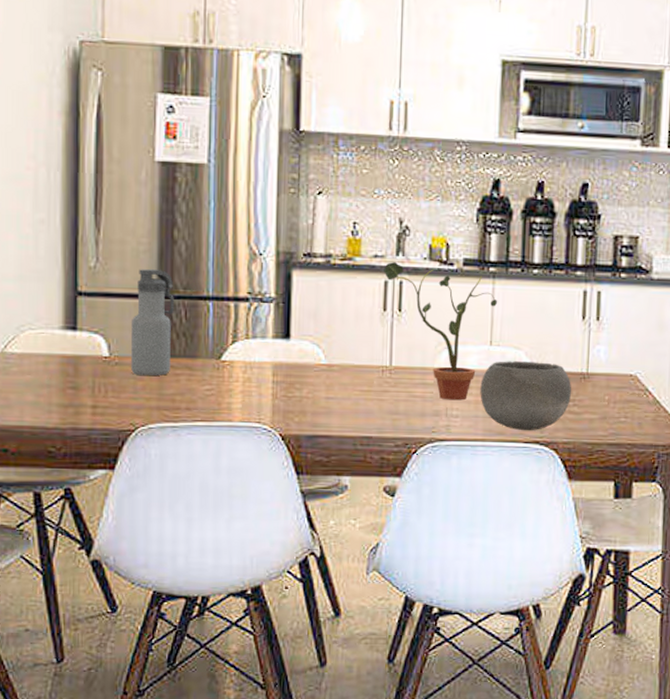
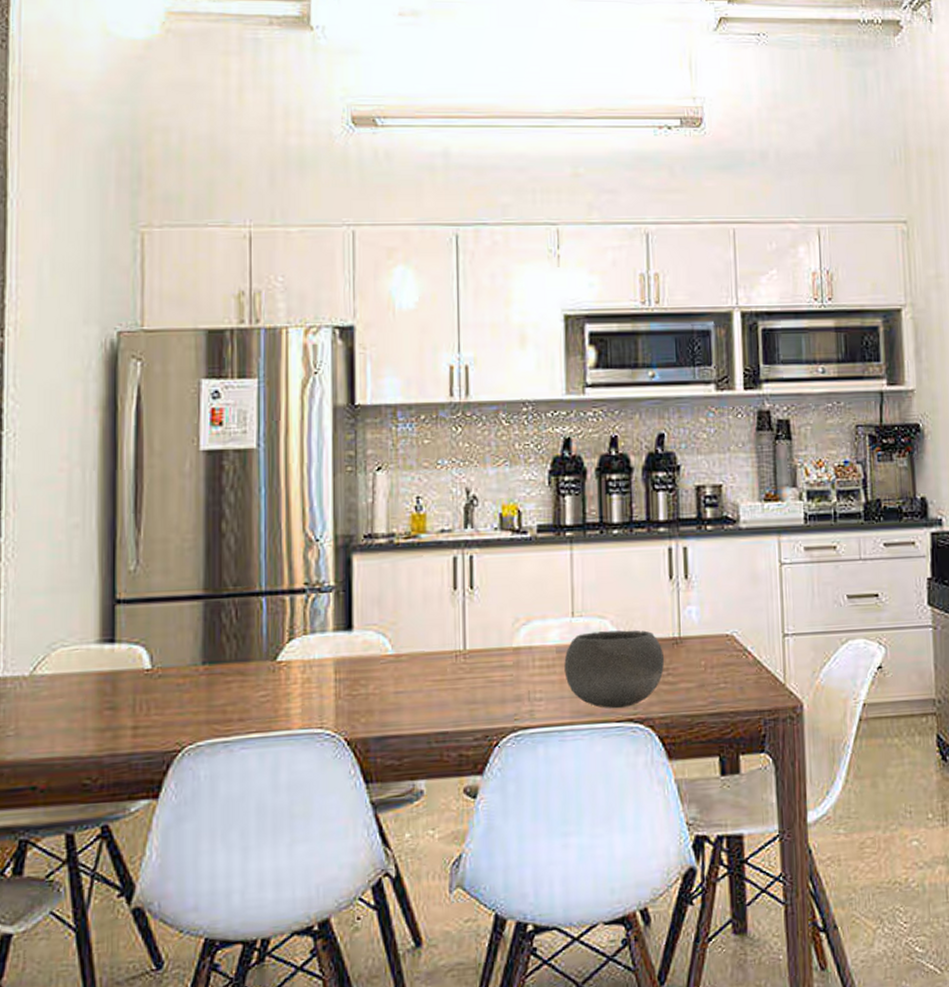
water bottle: present [131,269,174,376] -> none [176,567,223,687]
potted plant: present [384,262,498,401] -> none [452,535,578,682]

